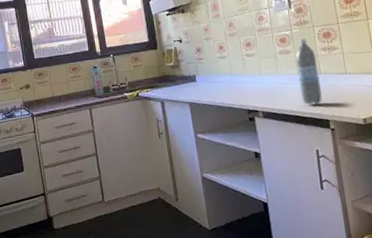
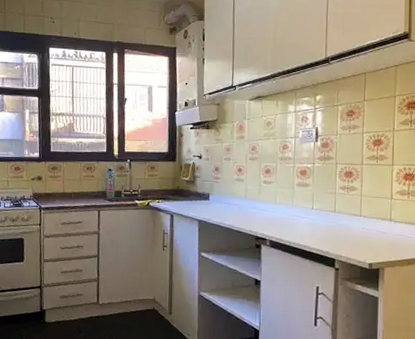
water bottle: present [295,38,322,105] -> none [311,174,334,241]

